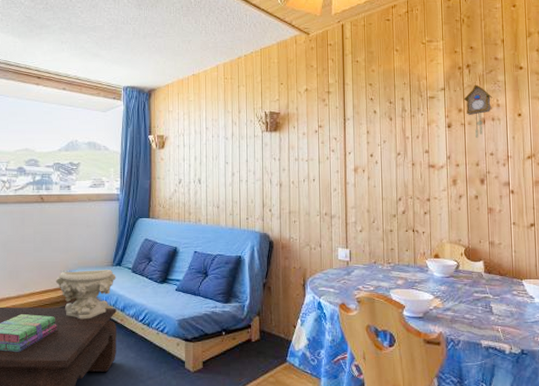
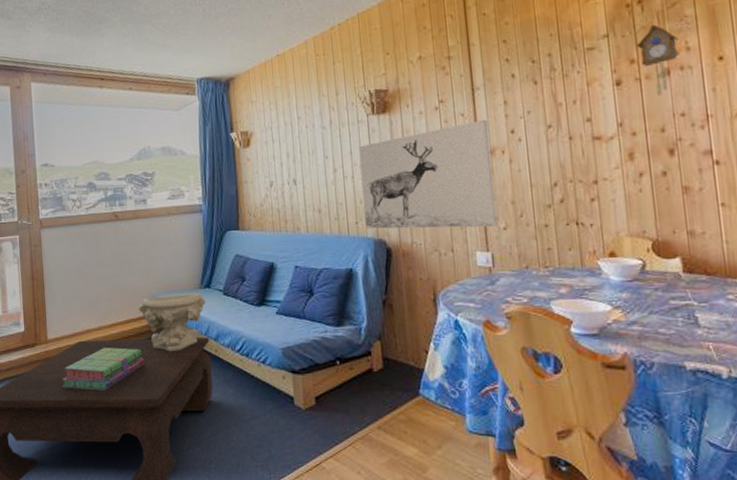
wall art: none [253,144,356,229] -> present [358,119,498,229]

